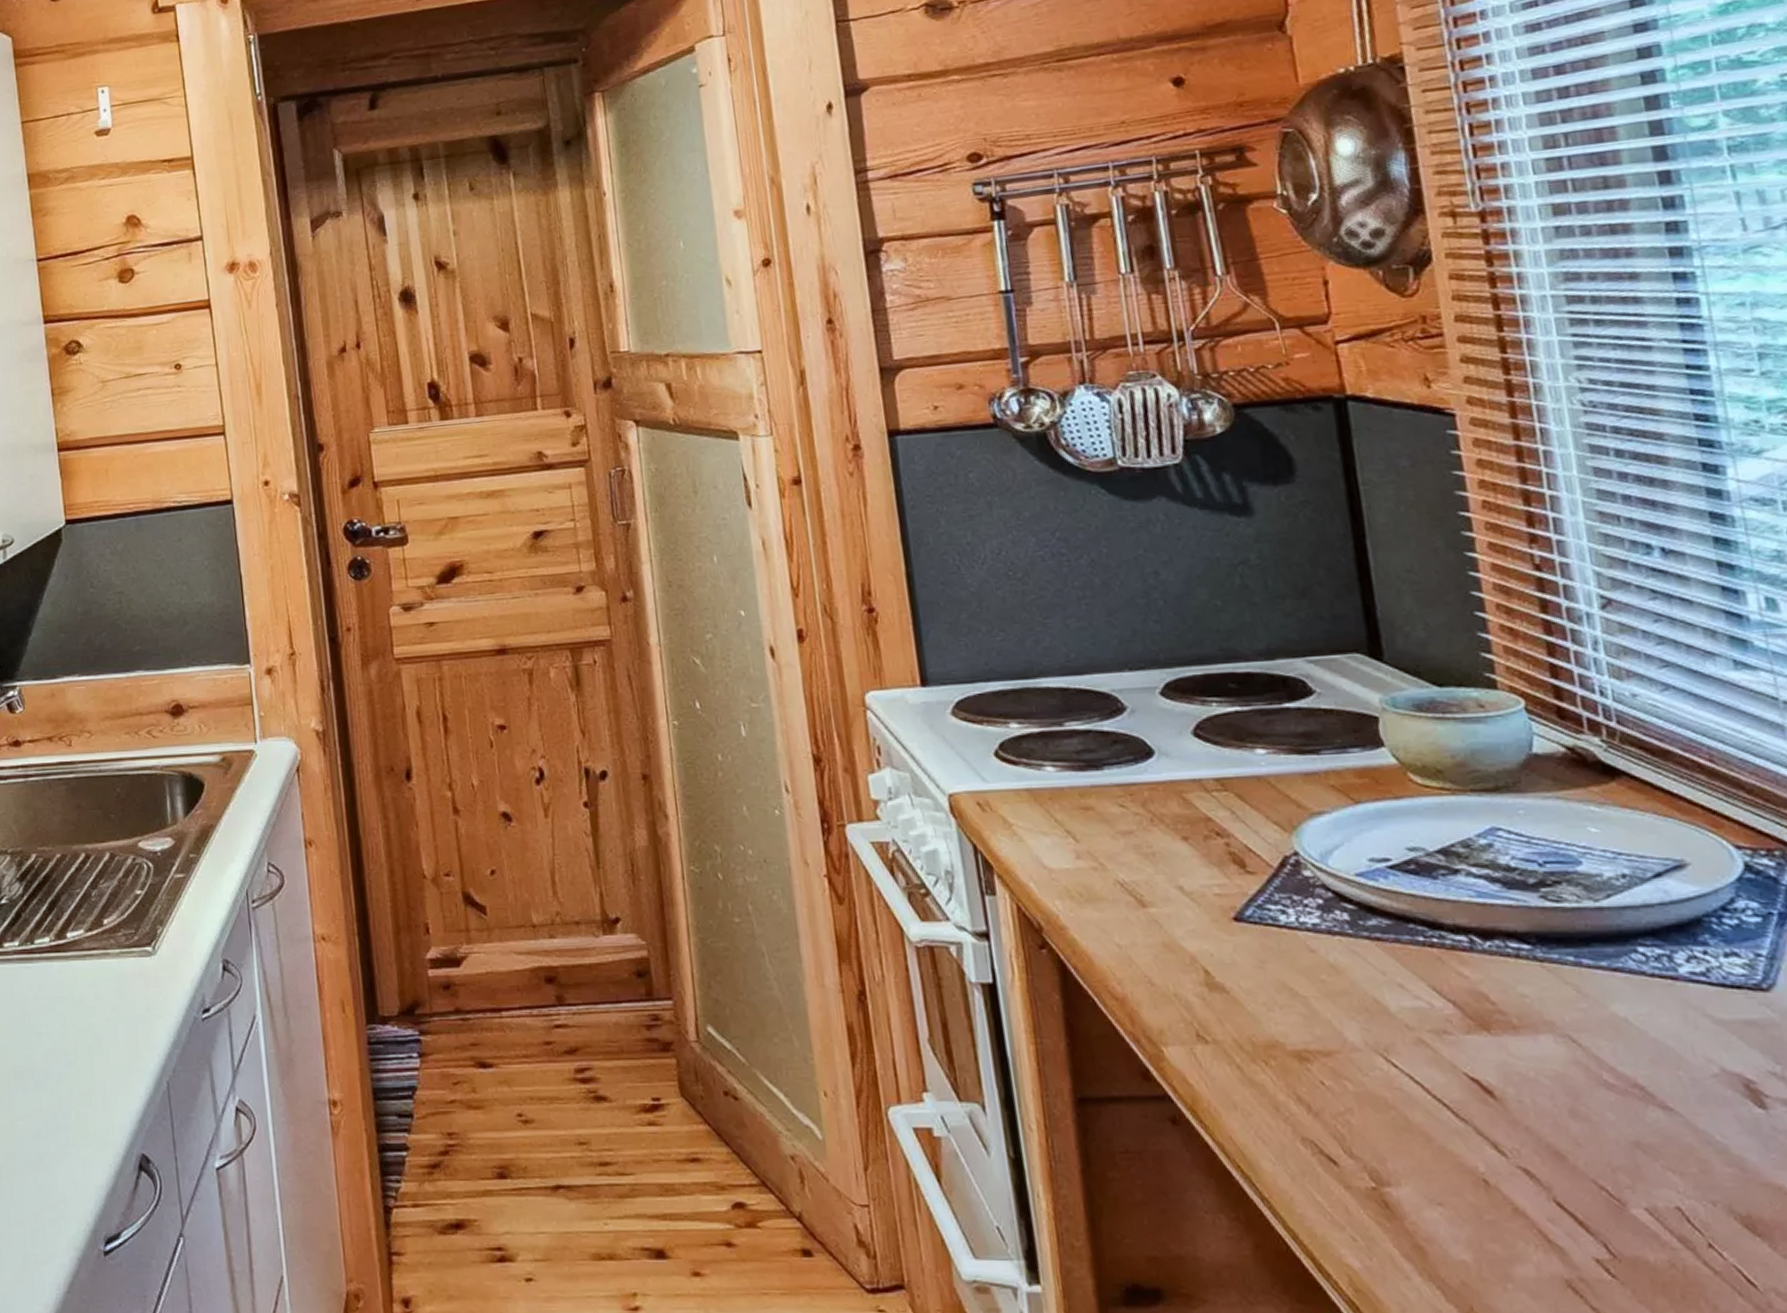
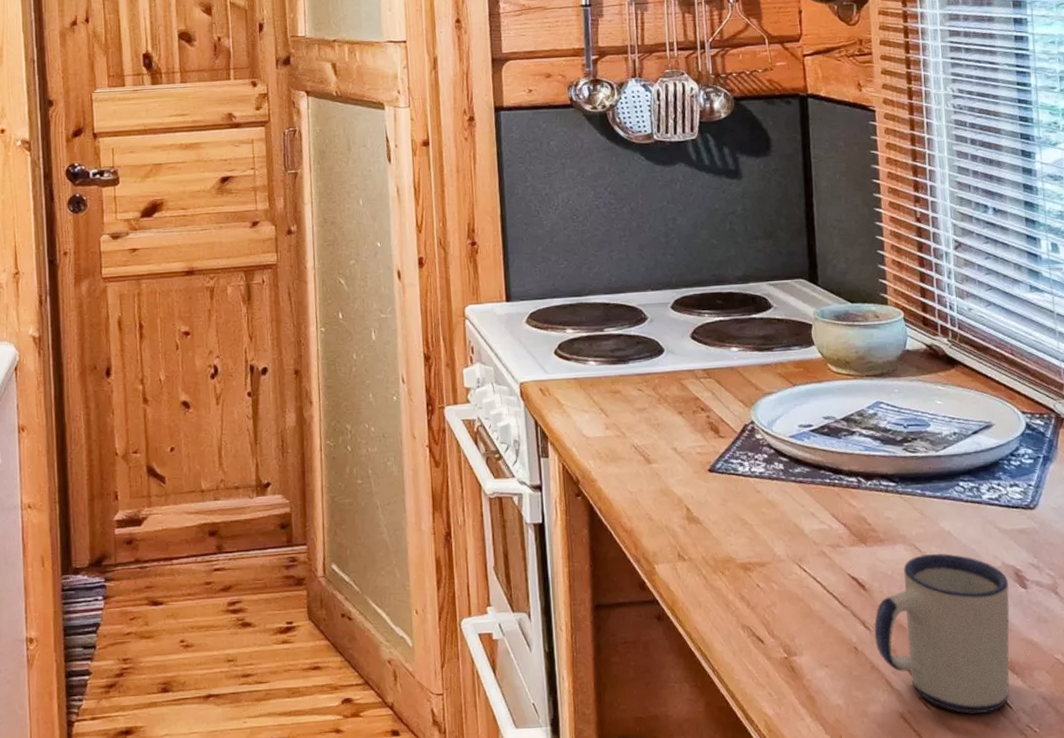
mug: none [1513,1049,1750,1290] -> present [874,553,1010,714]

